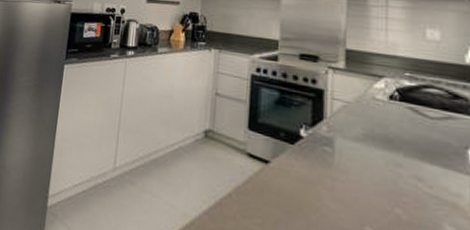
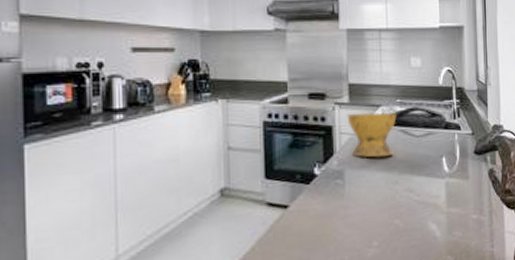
bowl: none [341,79,404,134] -> present [347,112,397,157]

